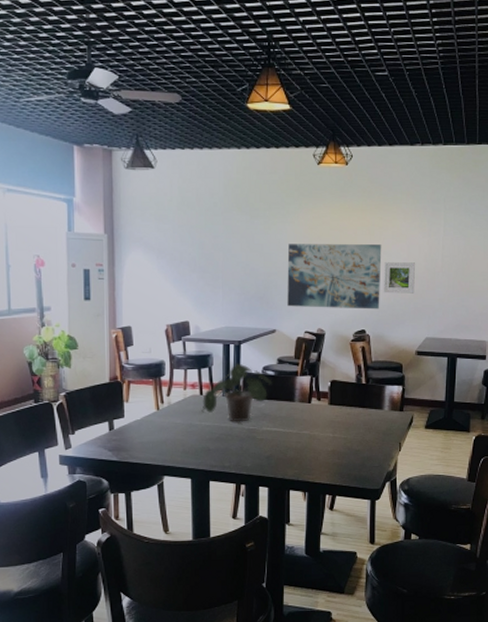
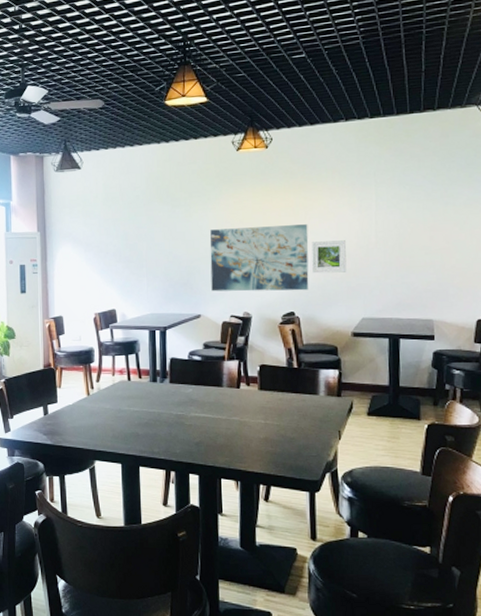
potted plant: present [201,363,272,422] -> none [130,349,199,408]

